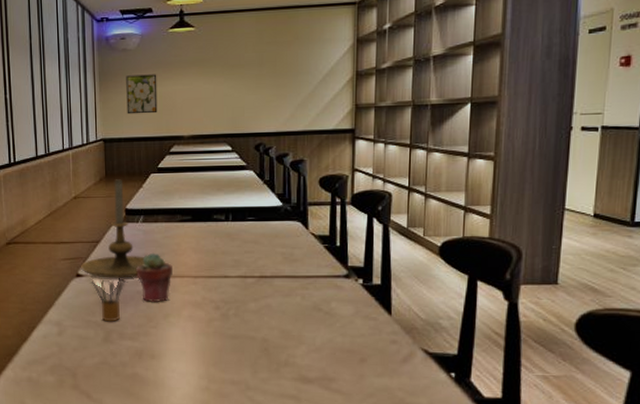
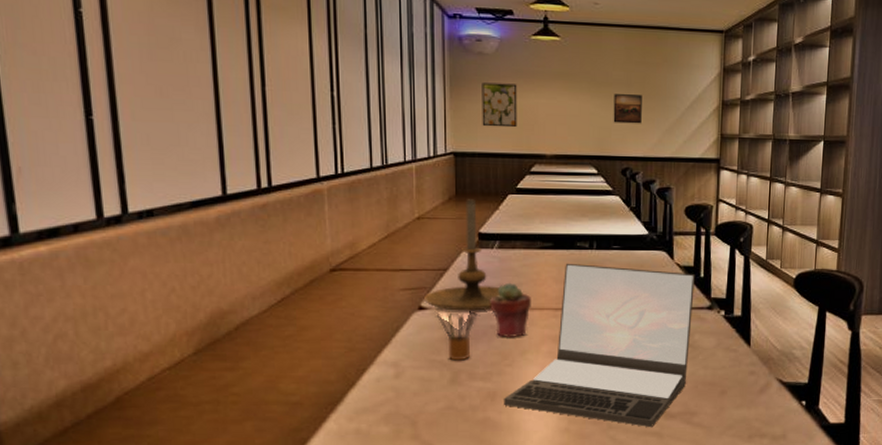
laptop: none [150,234,332,391] -> present [504,263,696,428]
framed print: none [246,73,274,102] -> present [613,94,642,124]

